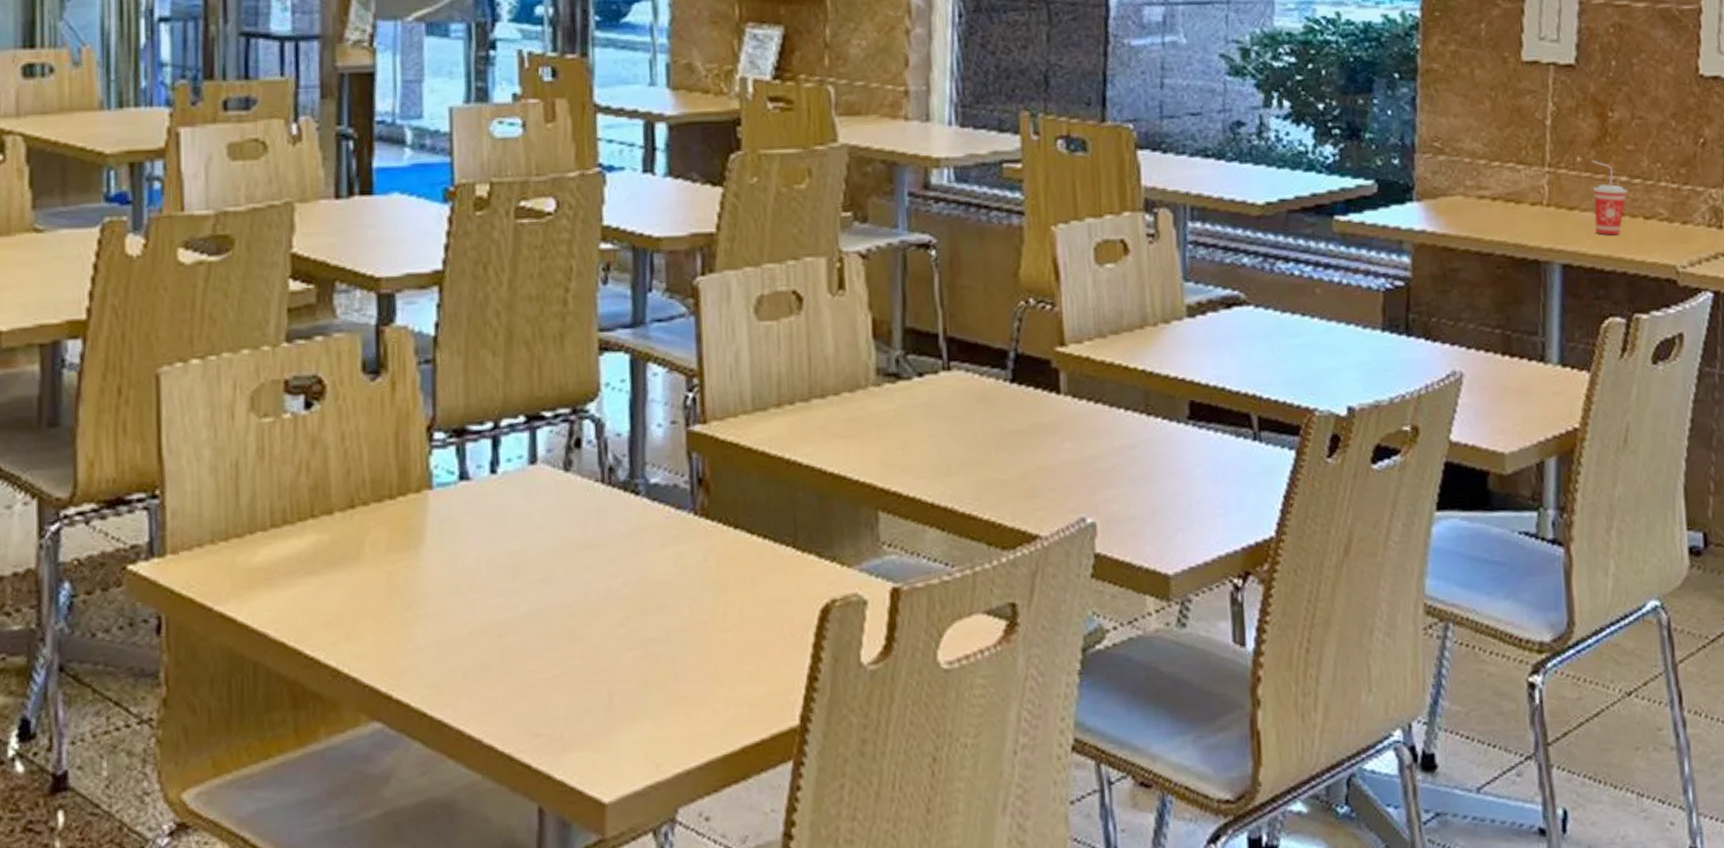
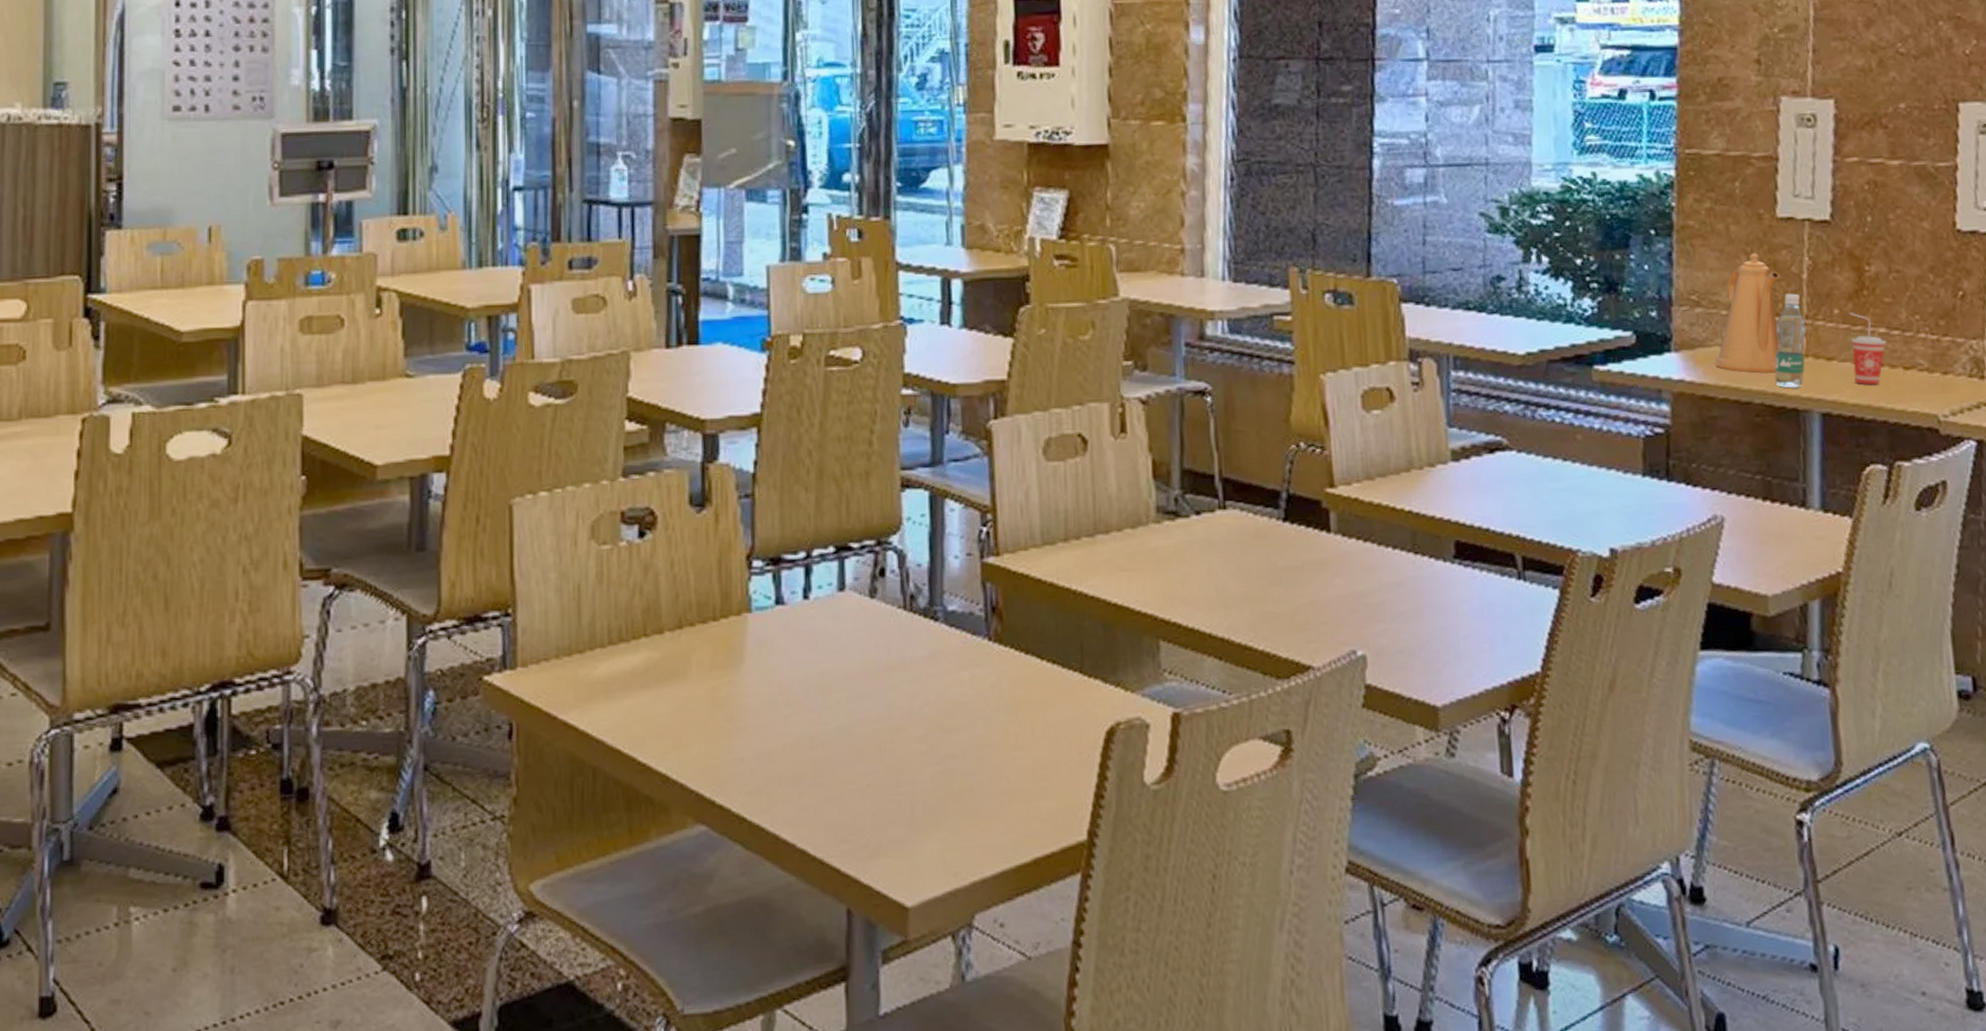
coffee pot: none [1457,98,1524,224] -> present [1715,253,1781,374]
bottle: none [1516,140,1549,239] -> present [1774,293,1806,388]

